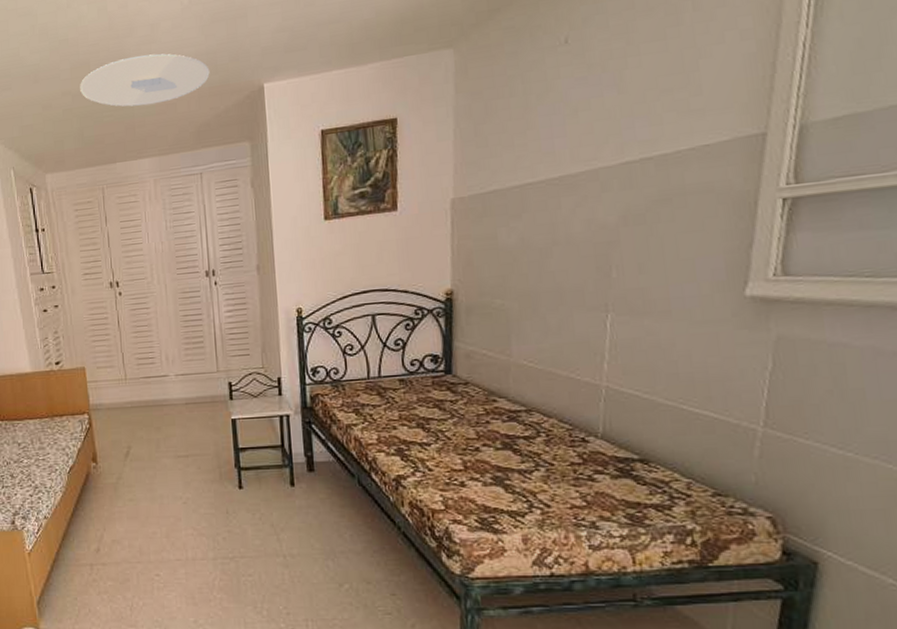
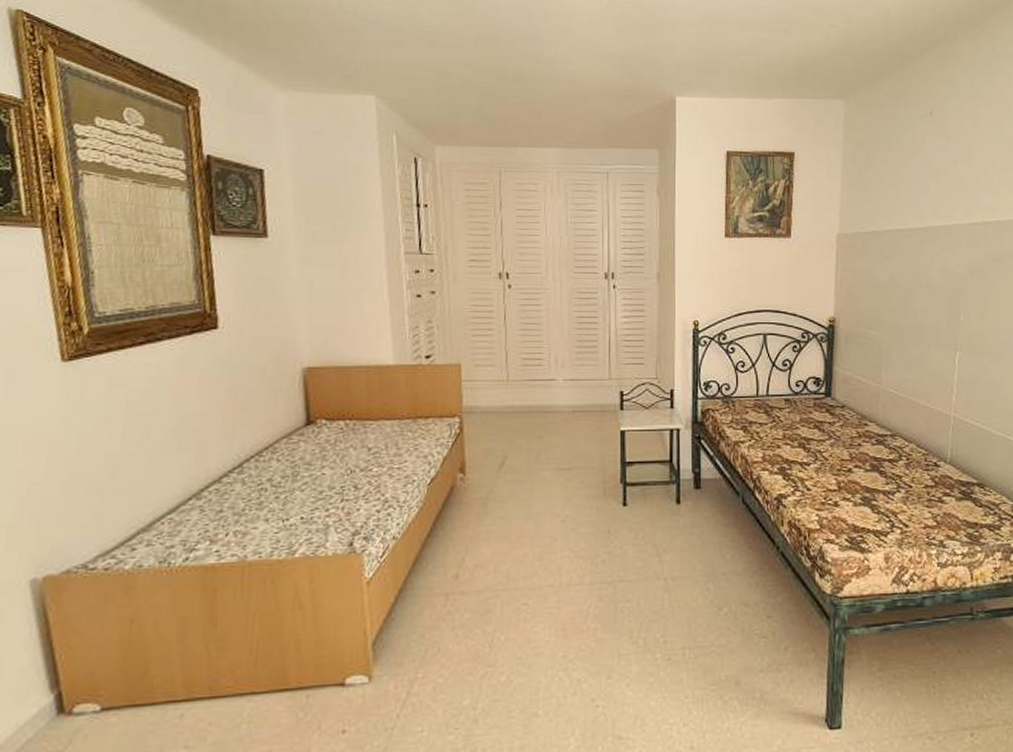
ceiling light: present [80,53,210,107] -> none [484,42,624,95]

